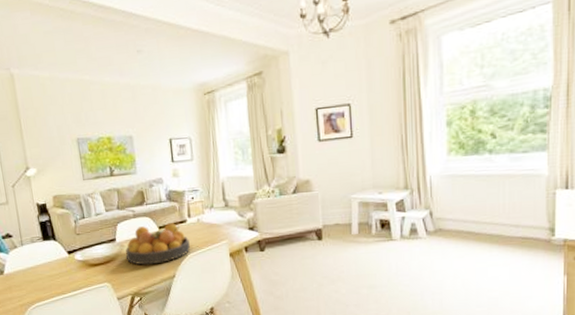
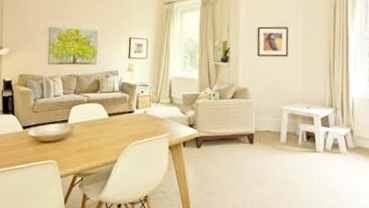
fruit bowl: present [126,223,190,265] -> none [75,112,134,148]

